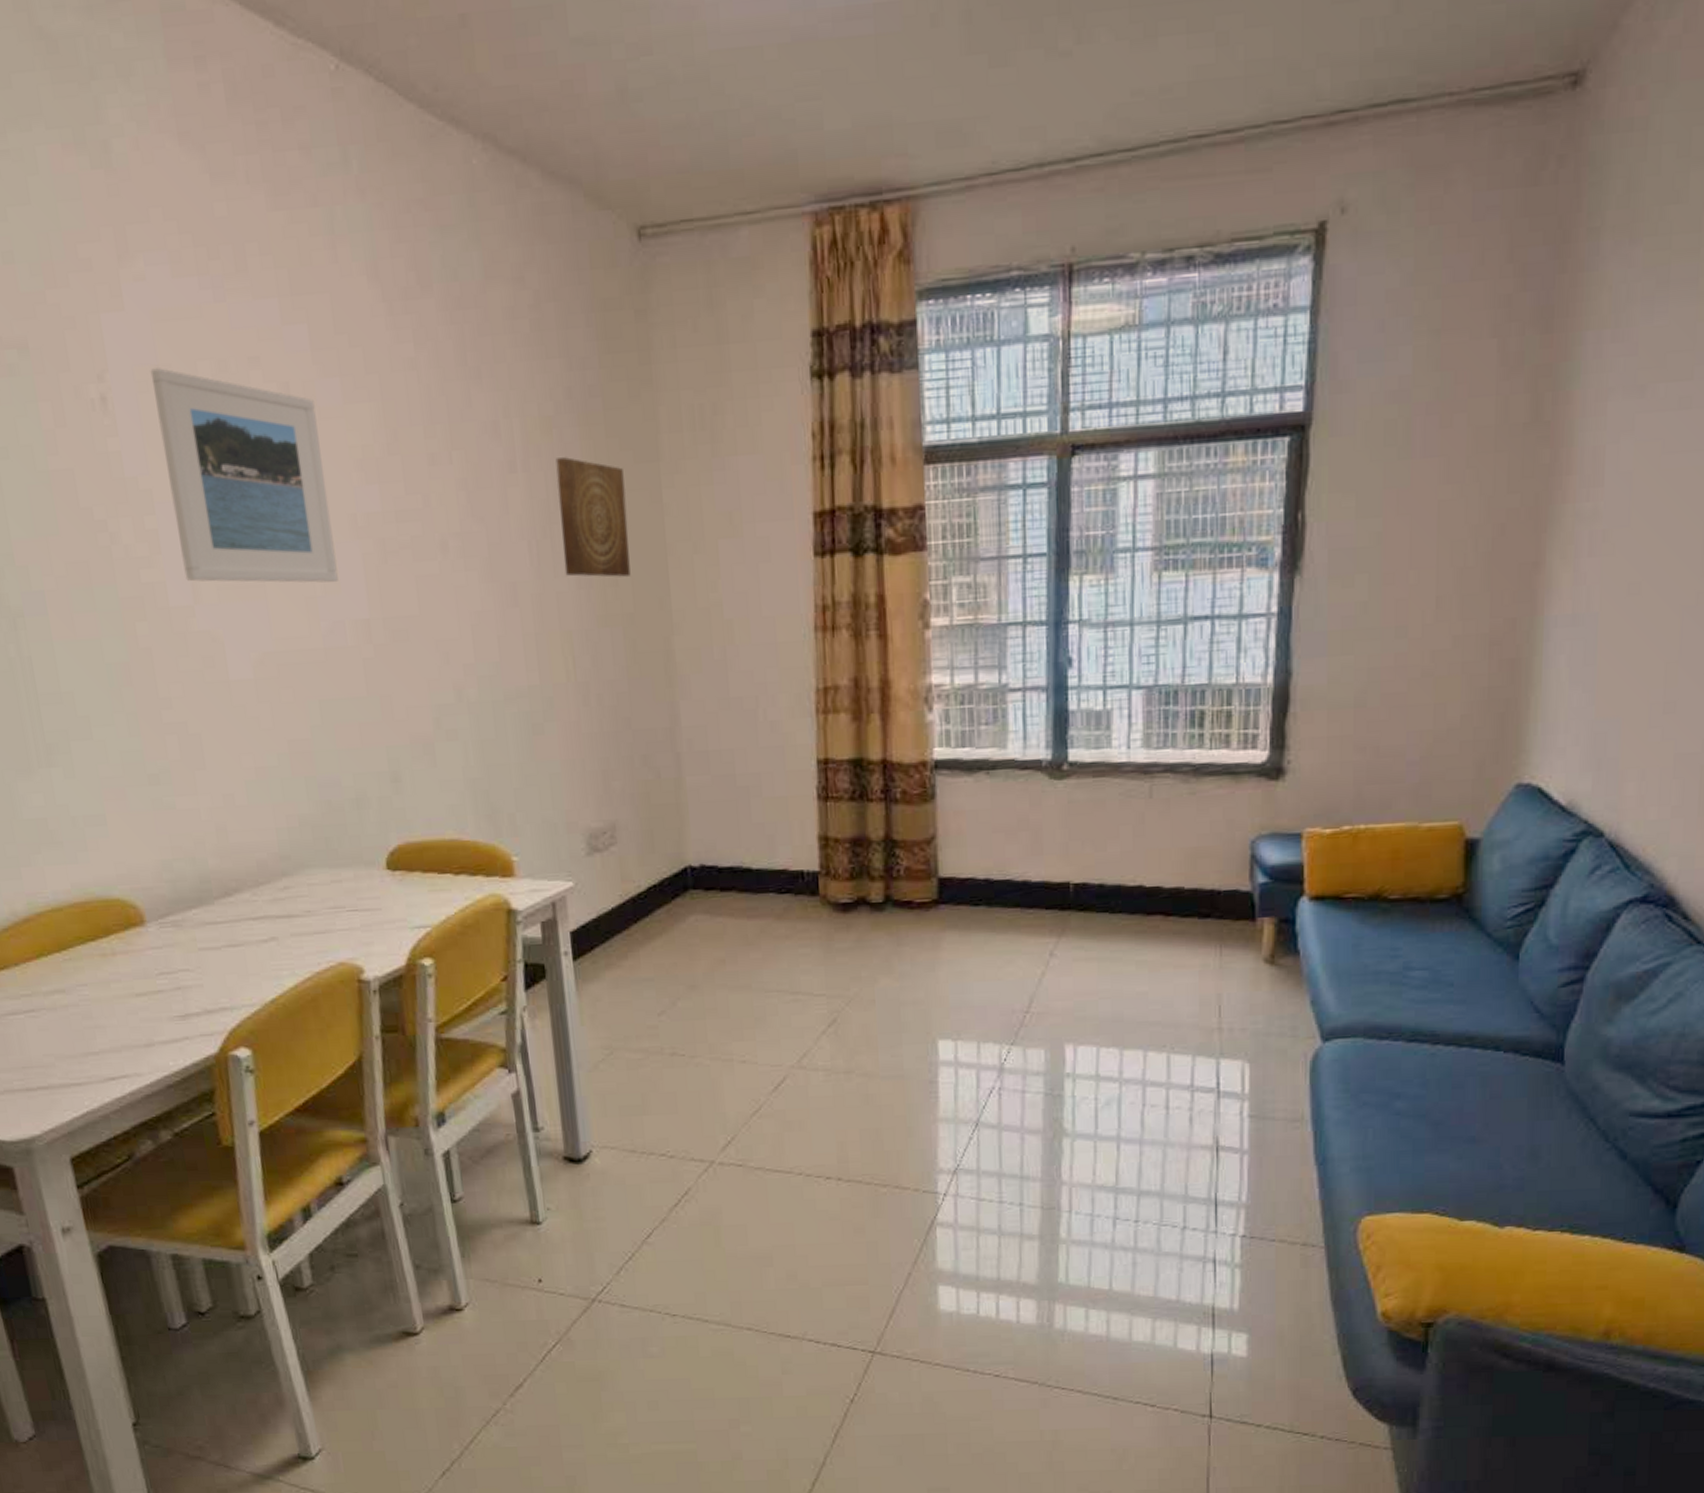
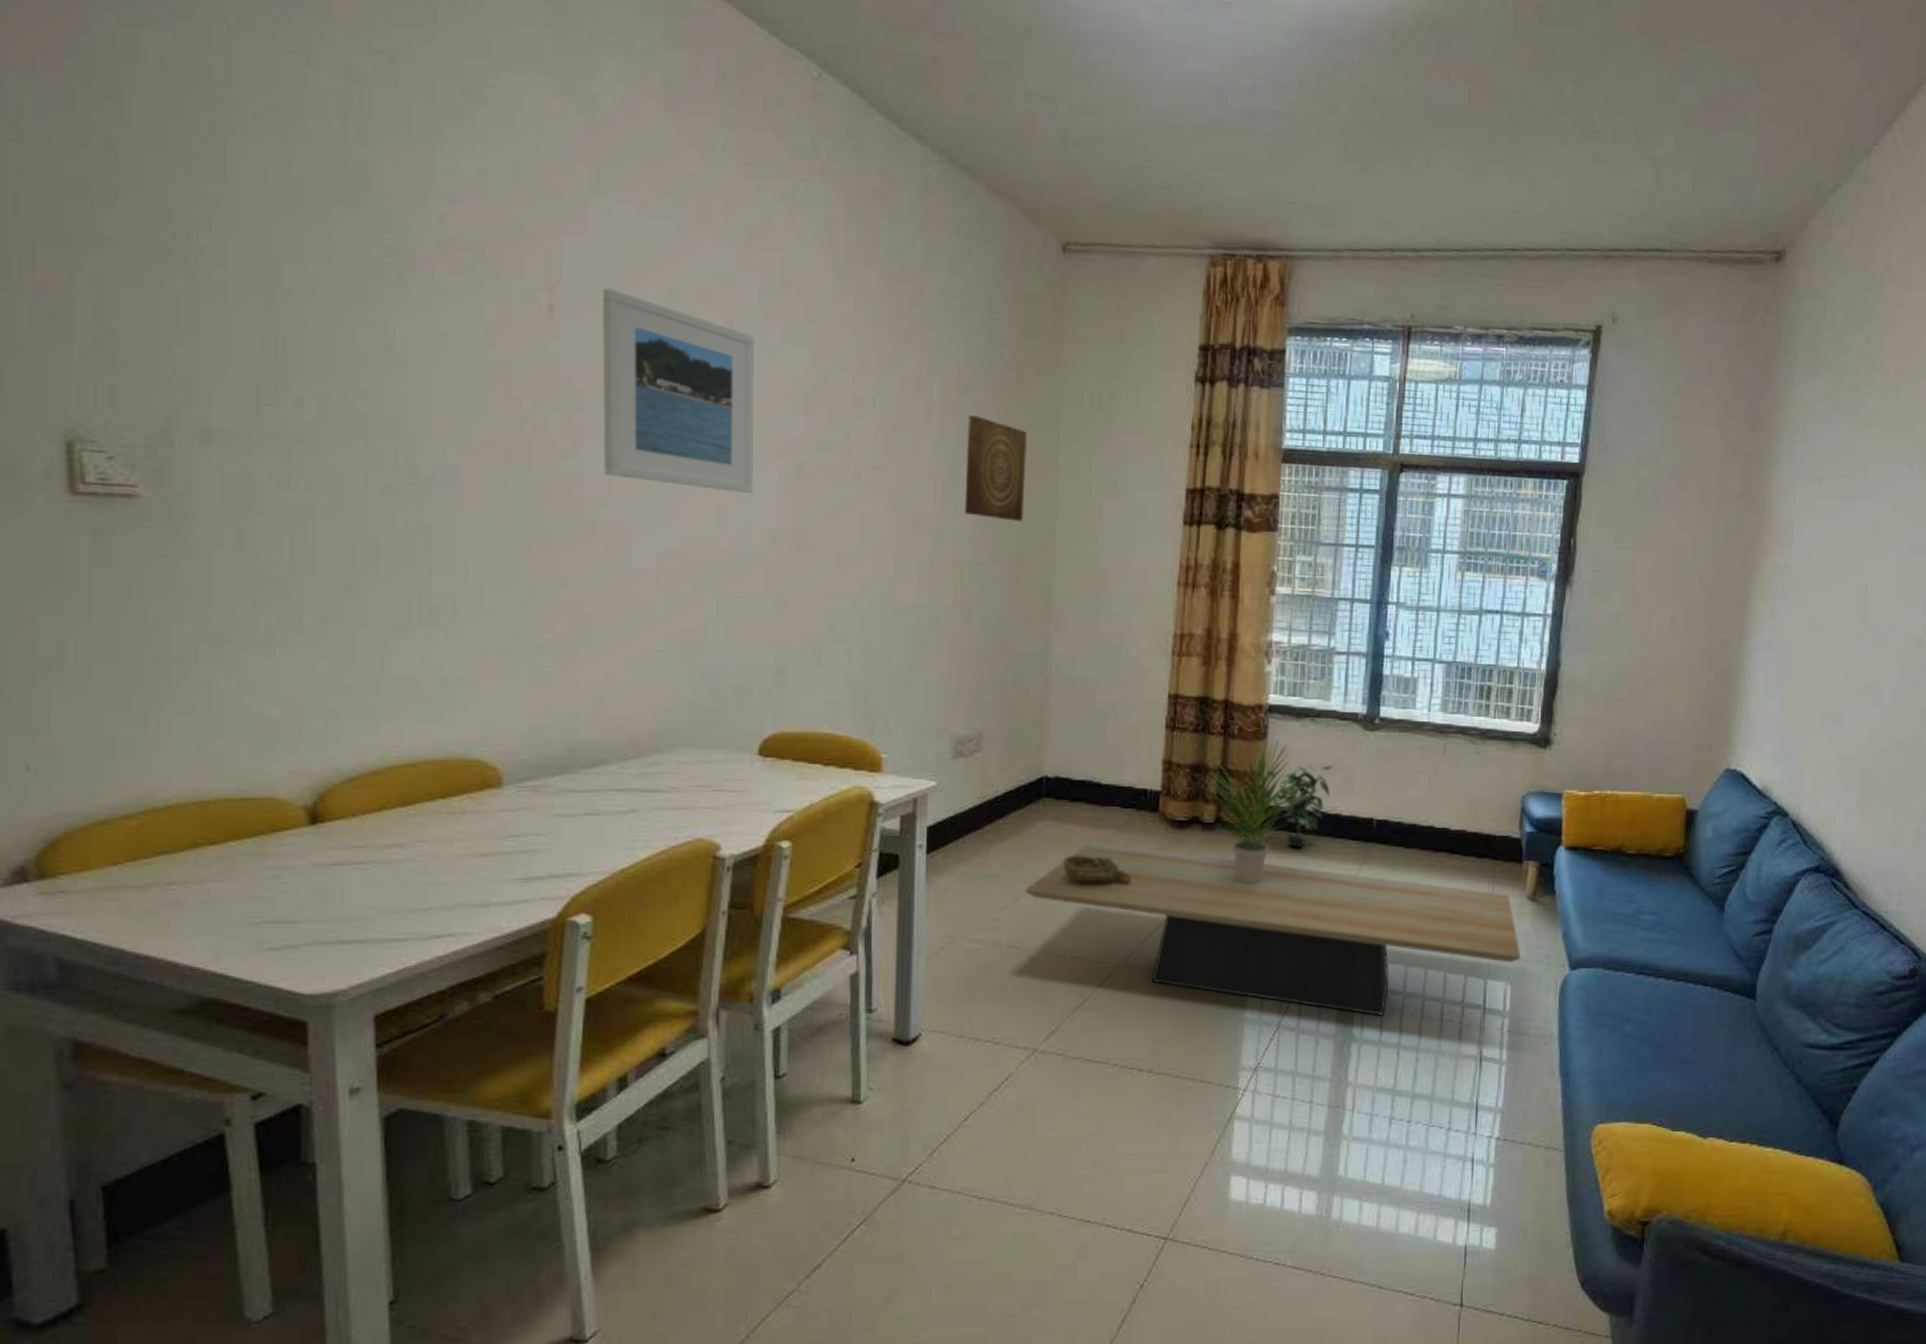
coffee table: none [681,933,1261,1107] -> present [1024,841,1521,1016]
decorative bowl: none [718,950,797,980] -> present [1062,855,1132,884]
potted plant: none [866,801,1002,968] -> present [1205,741,1319,884]
potted plant: none [947,824,1017,924] -> present [1272,763,1334,848]

